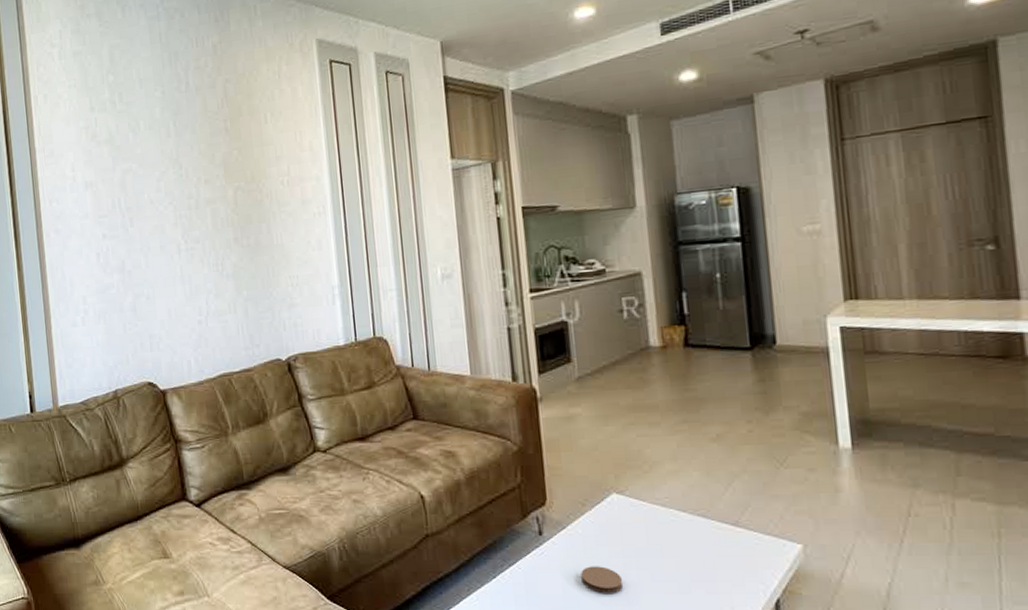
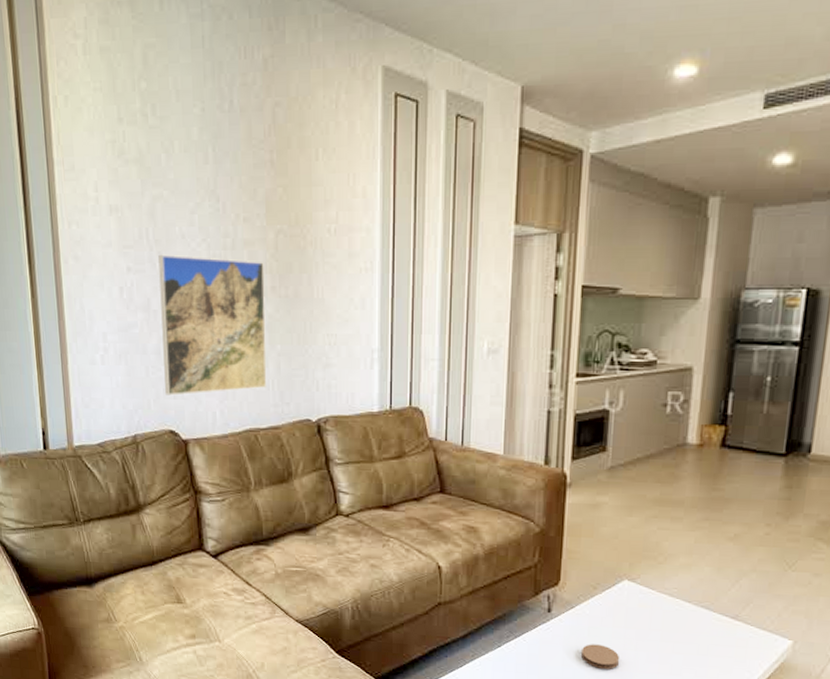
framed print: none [130,216,237,349] -> present [158,254,267,396]

